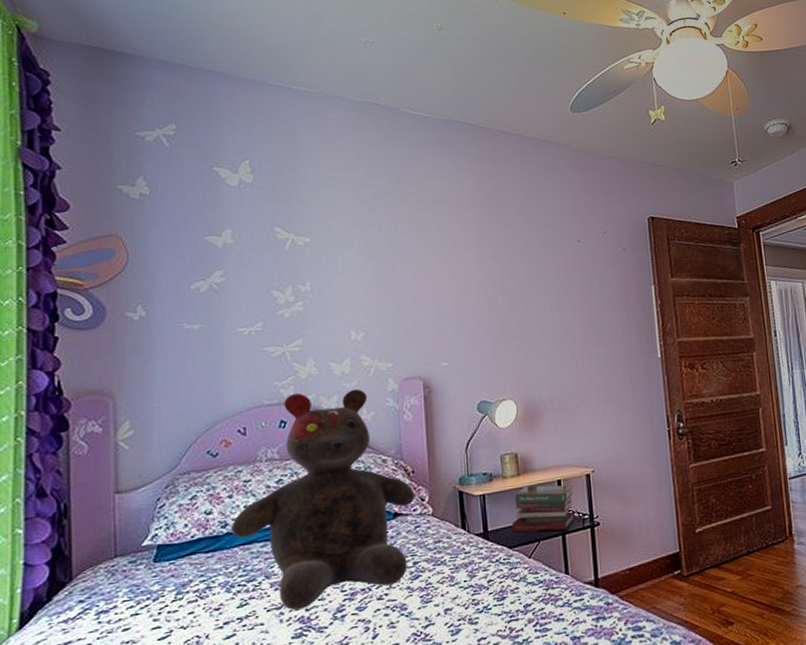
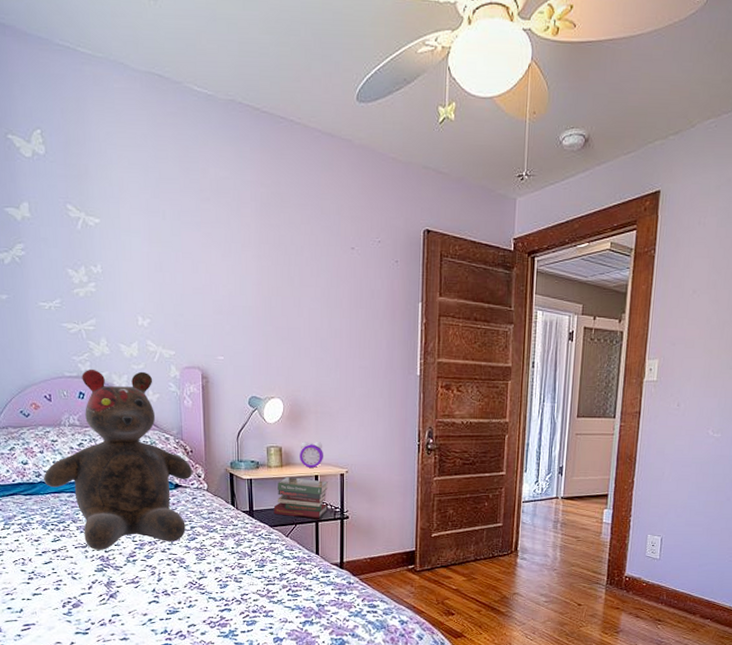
alarm clock: none [538,441,565,473] -> present [300,441,323,468]

